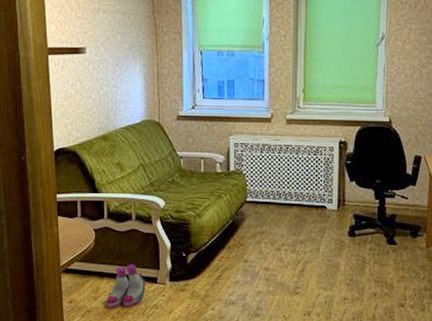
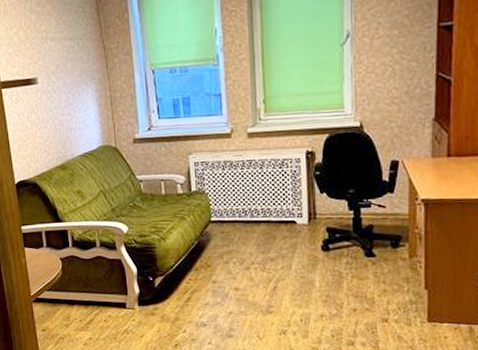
boots: present [106,263,146,309] -> none [77,290,116,335]

